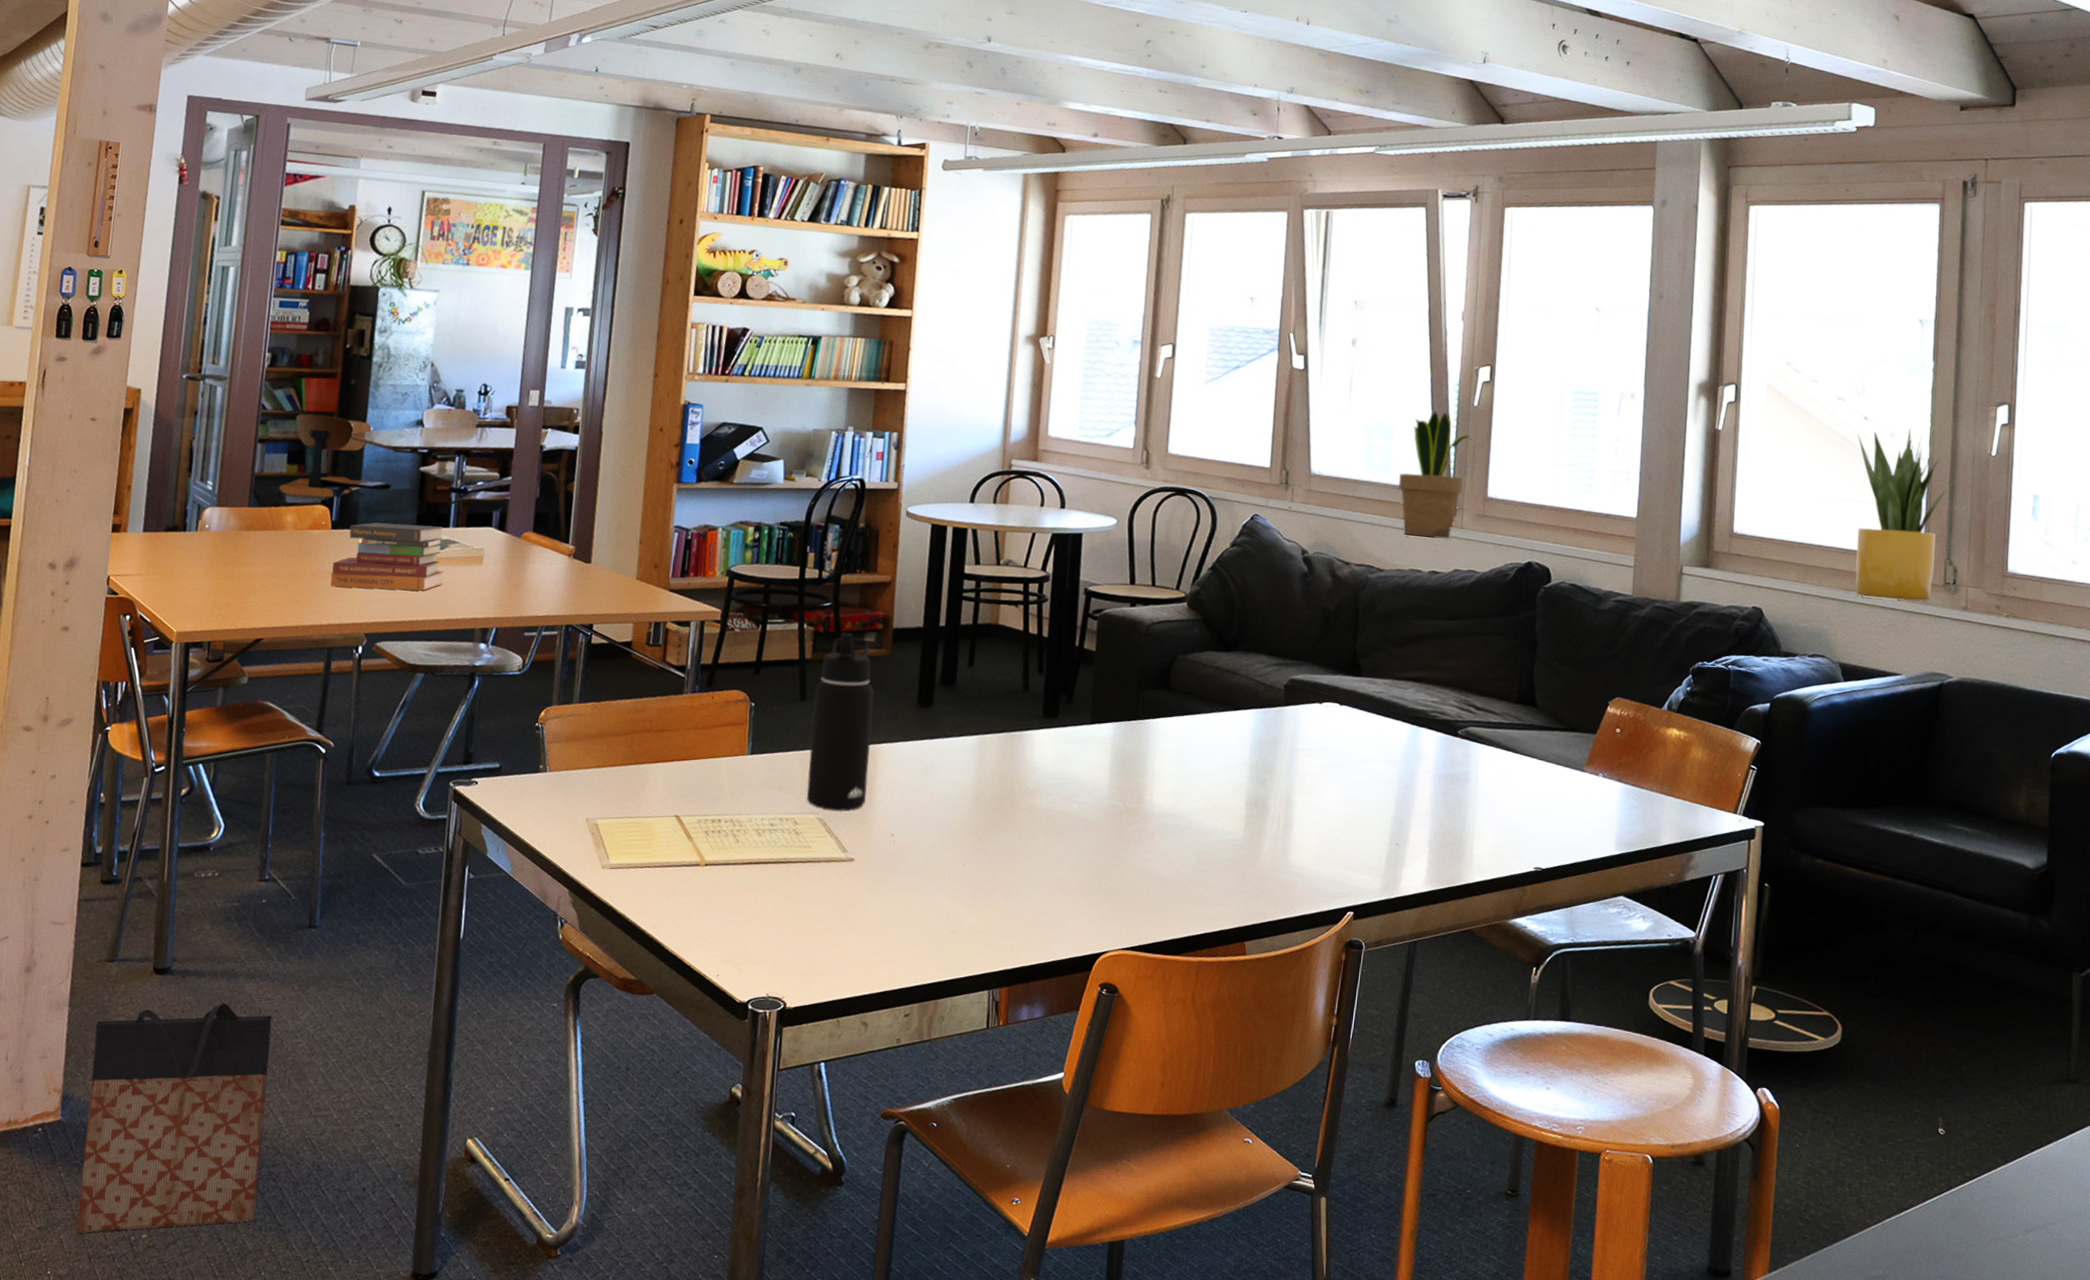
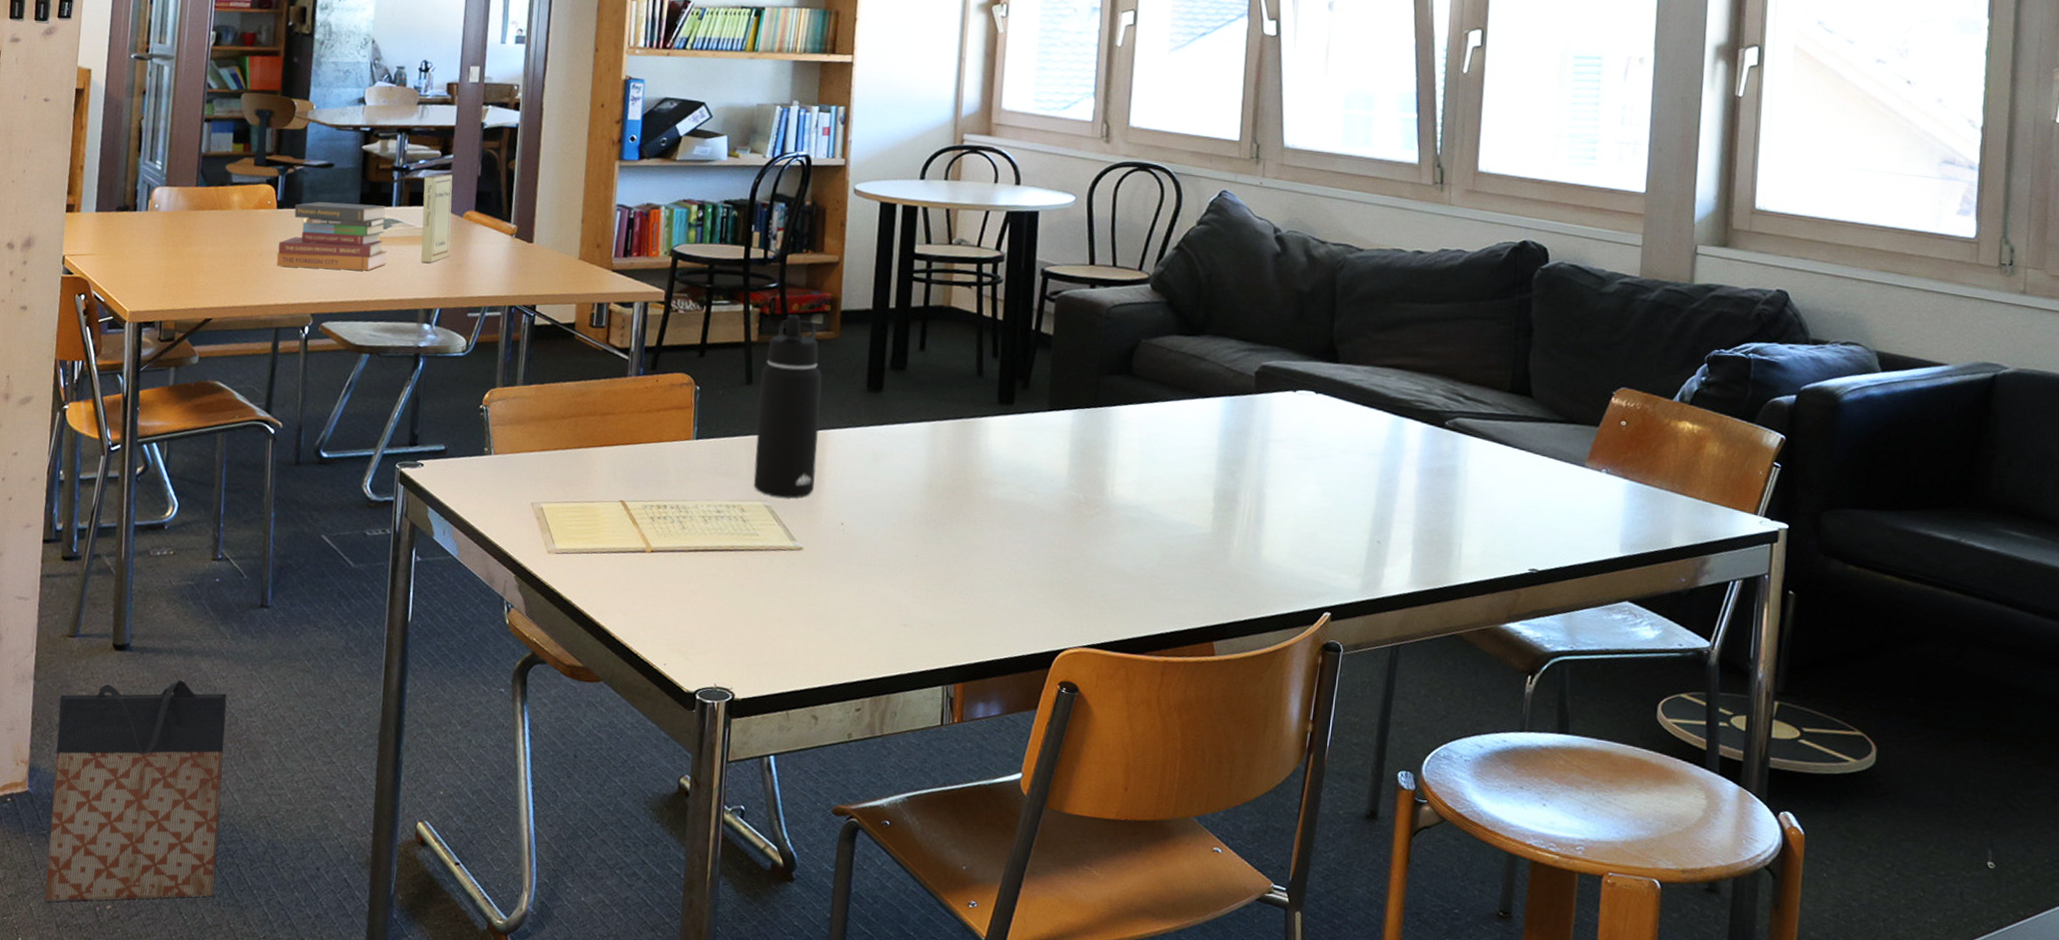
book: none [478,495,511,583] -> present [421,173,453,263]
potted plant: present [1399,411,1471,539] -> none [1380,79,1460,216]
planter: present [1855,428,1956,601] -> none [1895,92,2014,284]

